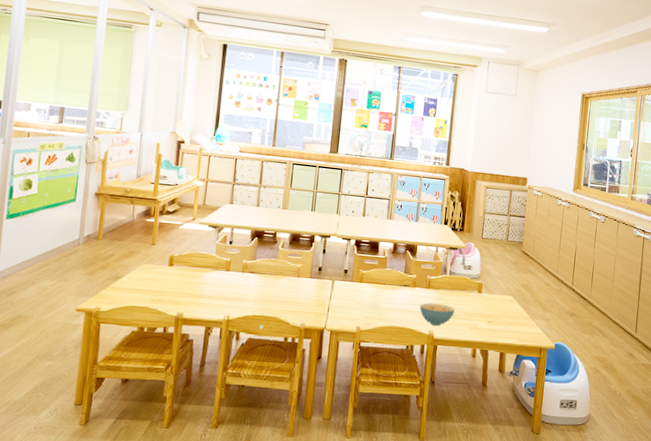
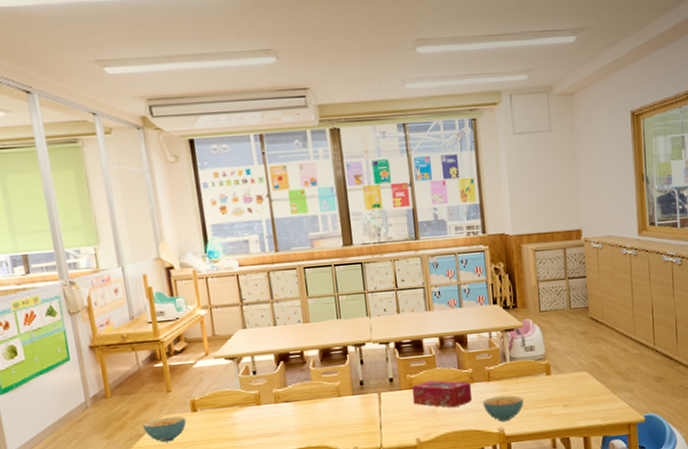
cereal bowl: none [122,266,162,288] -> present [142,416,187,443]
tissue box: none [360,278,413,306] -> present [412,380,473,408]

